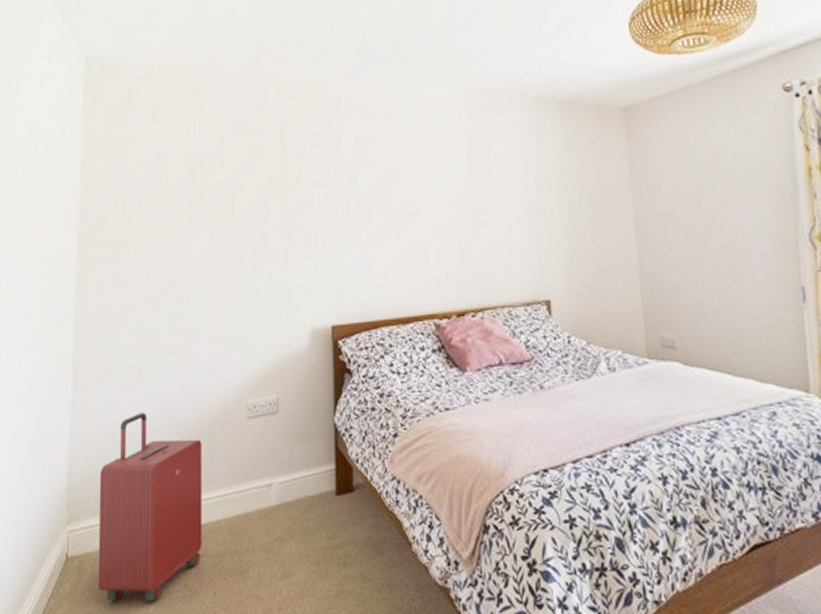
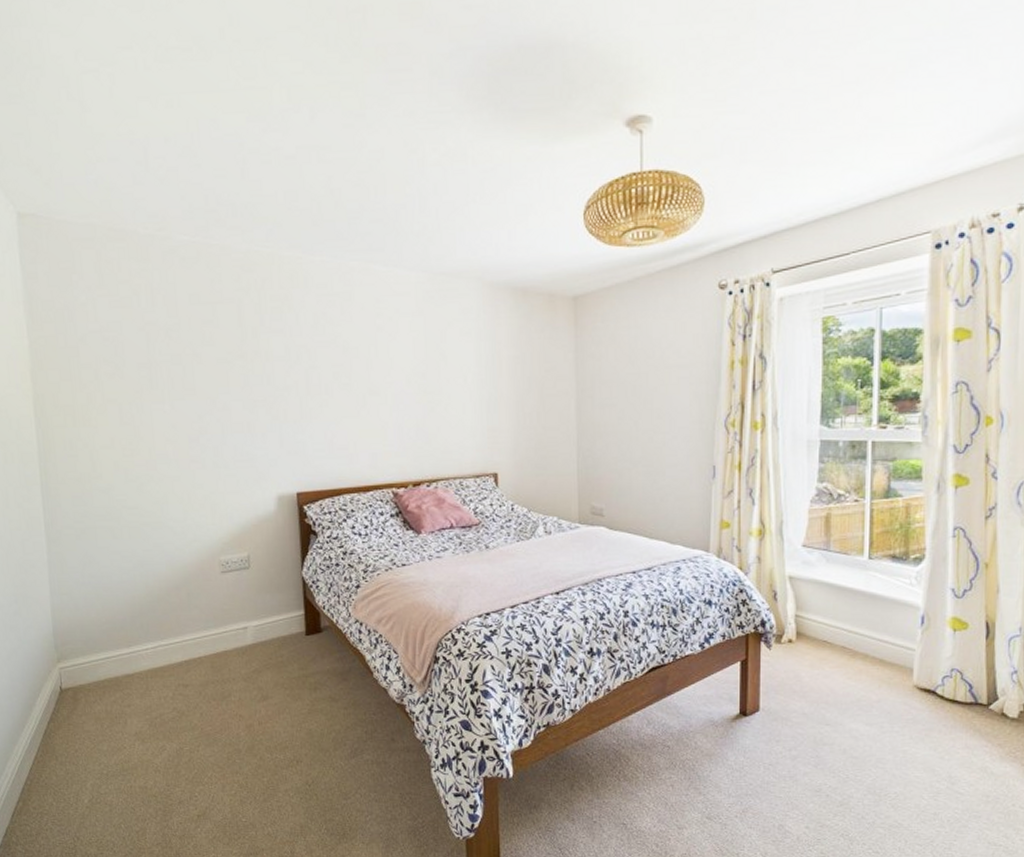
suitcase: present [98,411,203,602] -> none [83,567,187,723]

